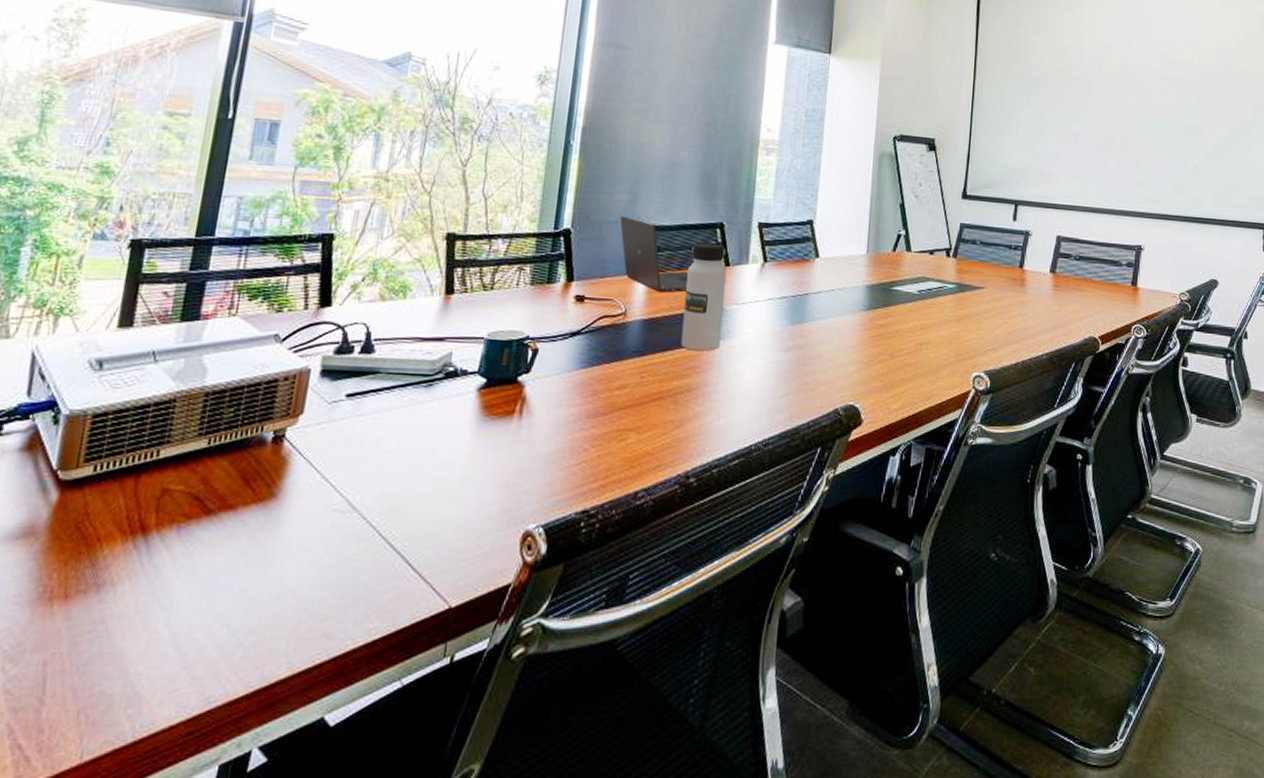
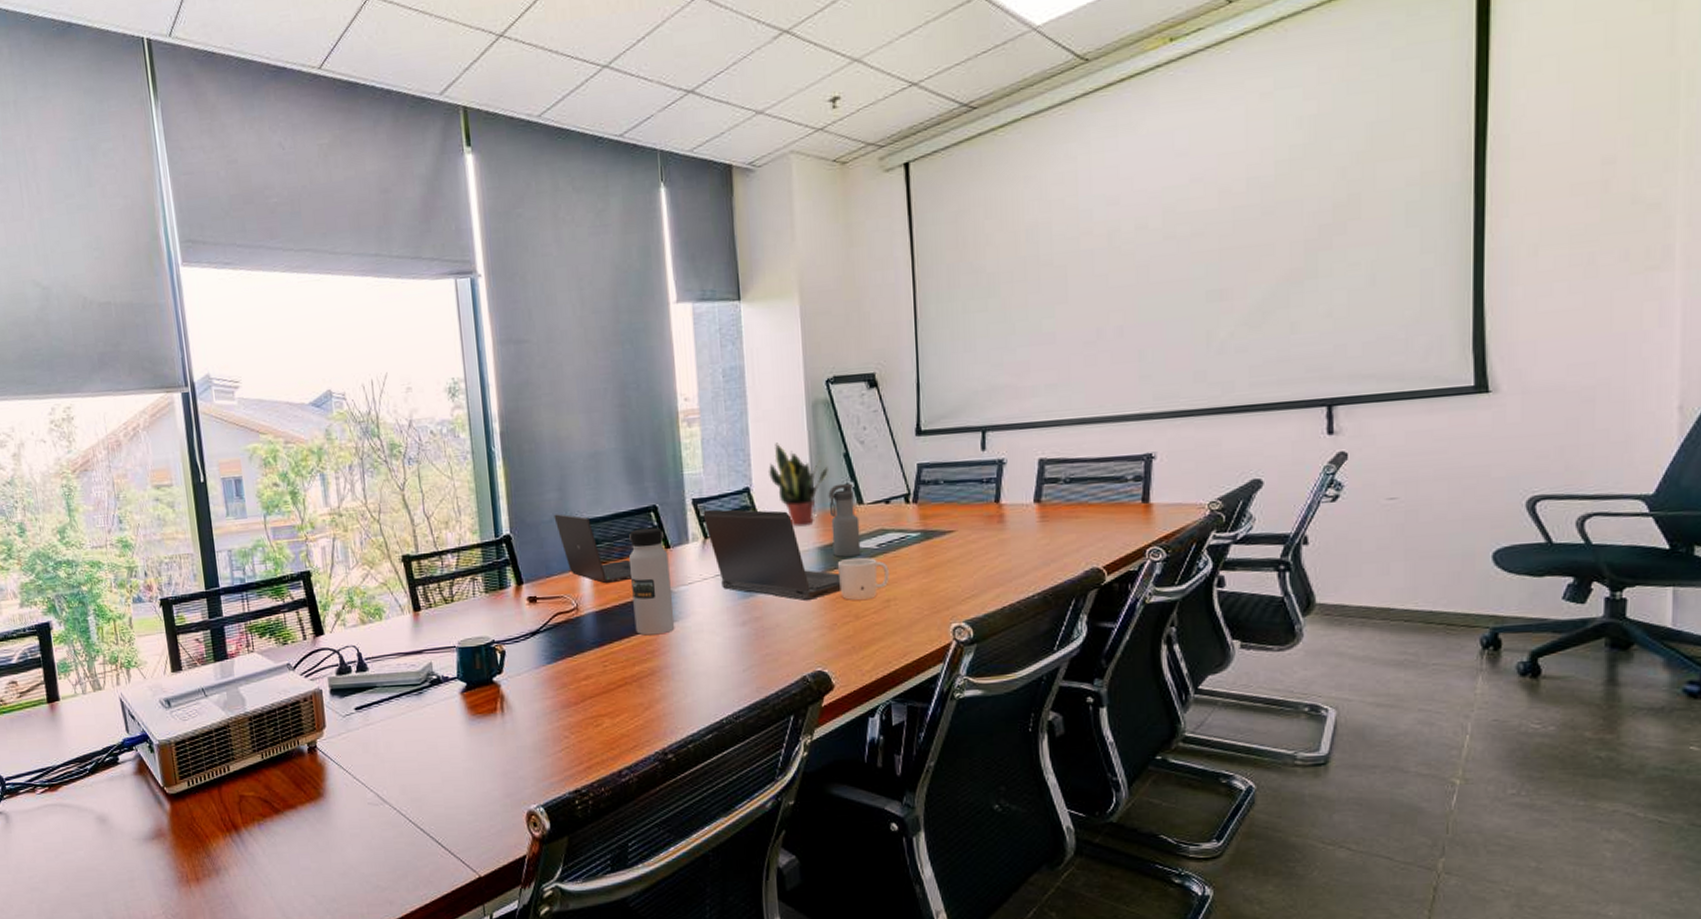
laptop computer: none [766,234,883,334] -> present [703,509,841,600]
potted plant: none [832,184,885,264] -> present [769,442,828,527]
water bottle: none [879,230,906,300] -> present [828,483,861,559]
mug: none [880,299,925,342] -> present [837,557,889,601]

